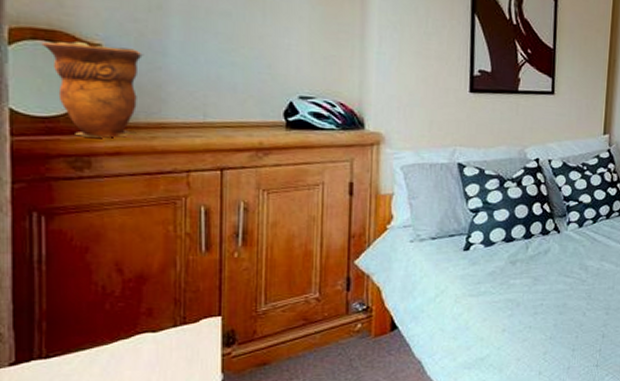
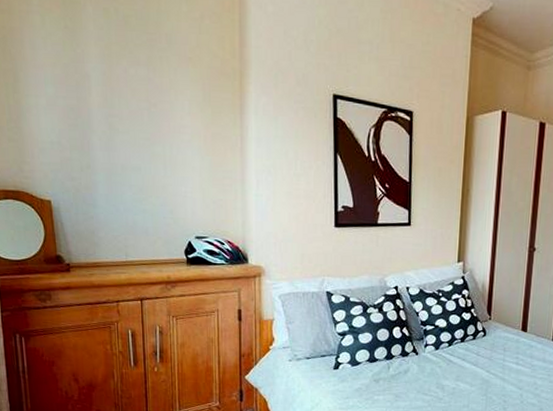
decorative vase: present [41,41,144,138] -> none [11,199,81,276]

